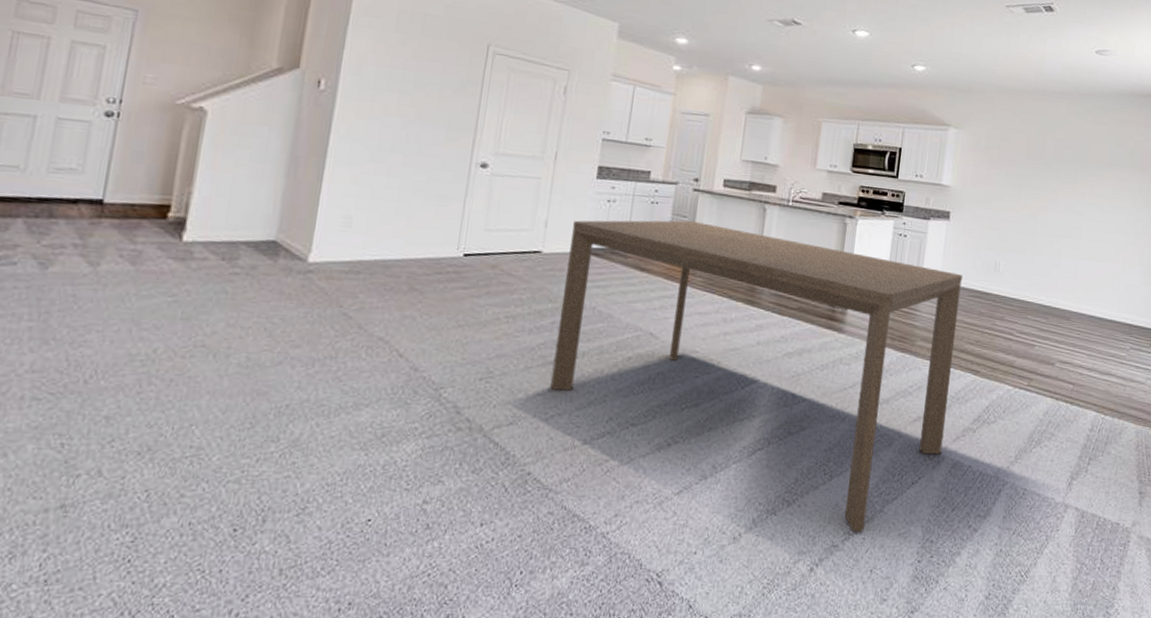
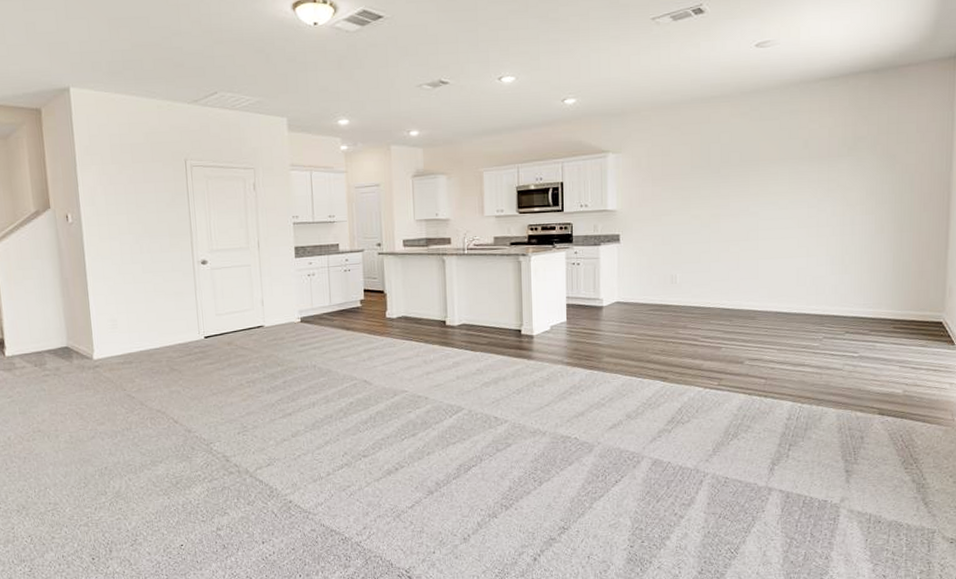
dining table: present [550,220,963,533] -> none [284,281,641,527]

